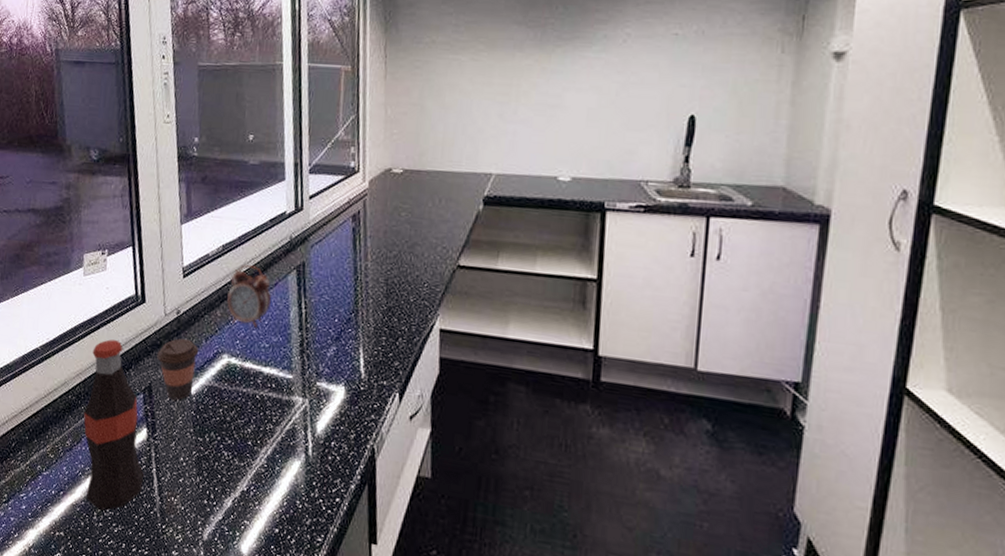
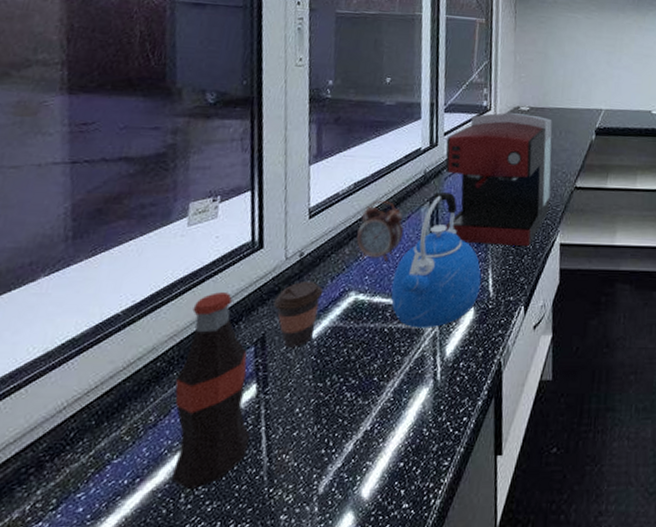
kettle: none [261,260,352,402] -> present [391,192,481,329]
coffee maker: none [311,175,430,328] -> present [445,113,553,246]

